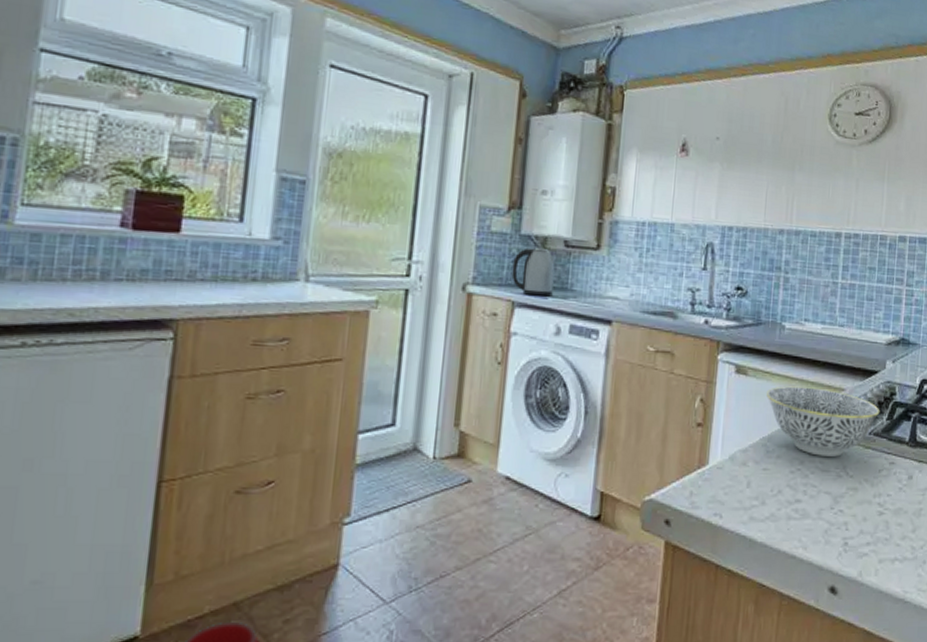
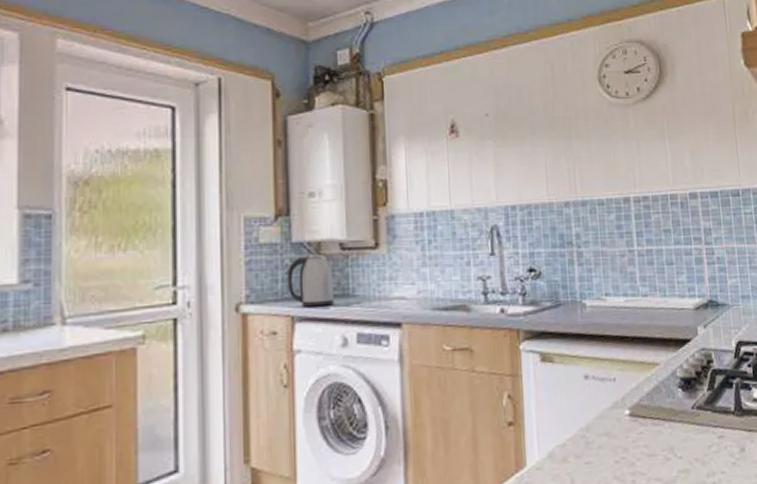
bowl: present [765,386,880,457] -> none [576,365,700,440]

